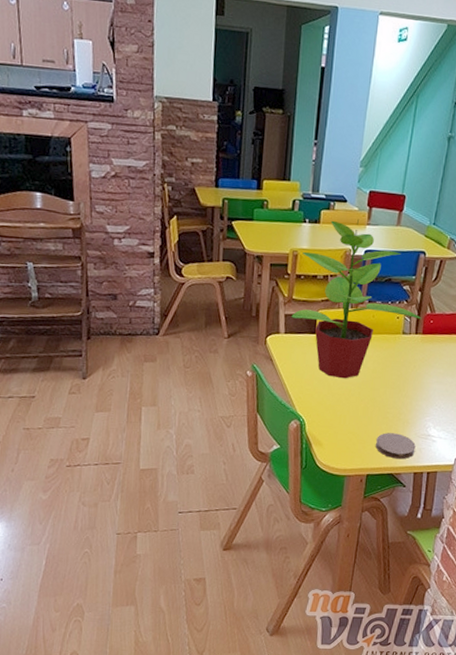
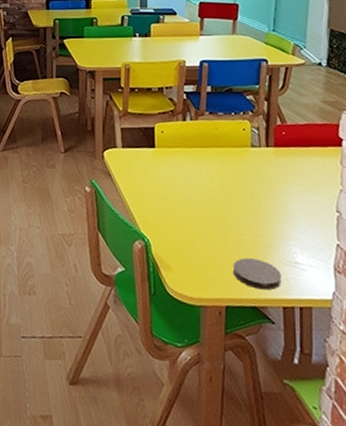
potted plant: present [291,219,422,379] -> none [128,30,271,196]

